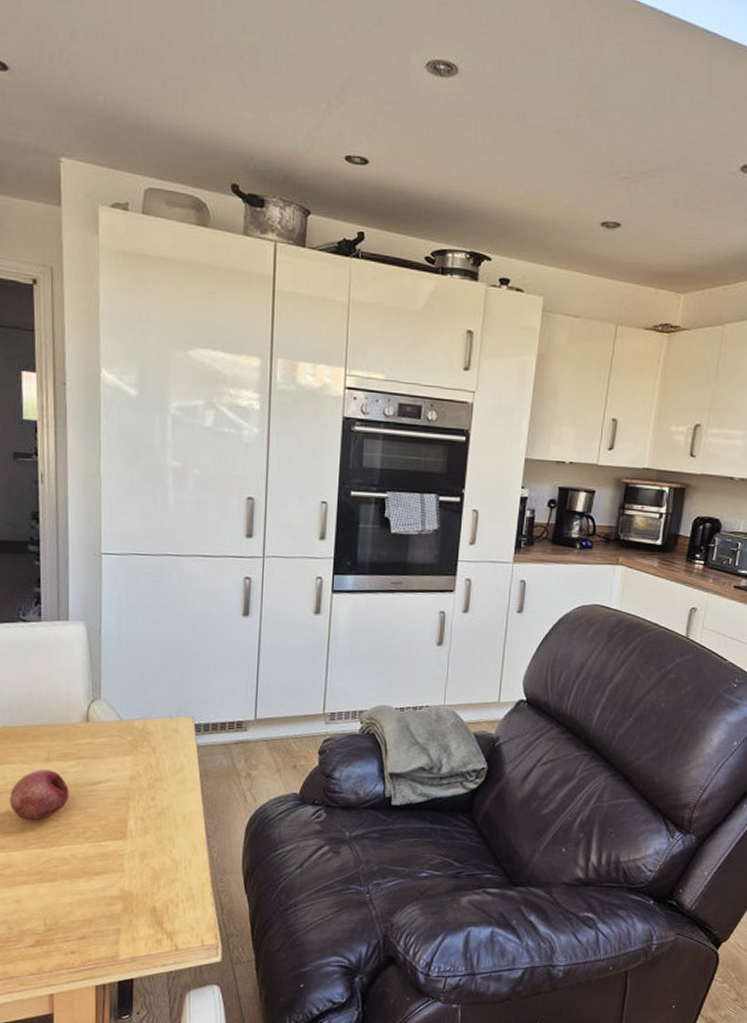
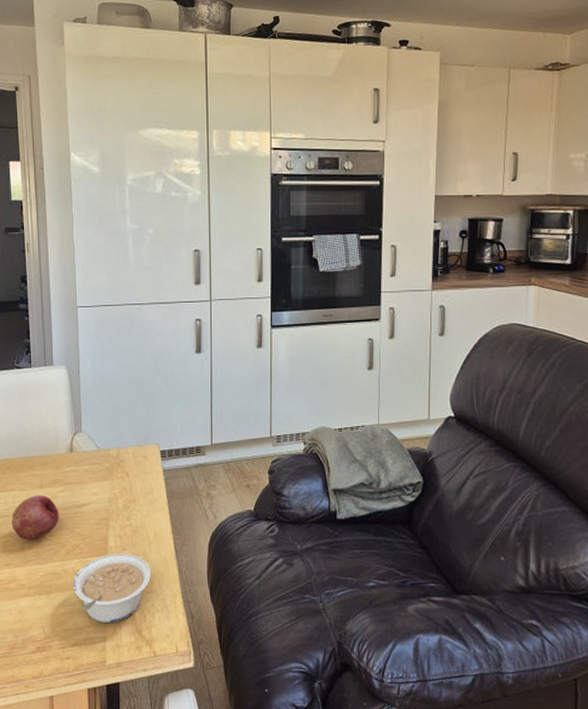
legume: none [82,837,178,914] -> present [73,553,152,623]

